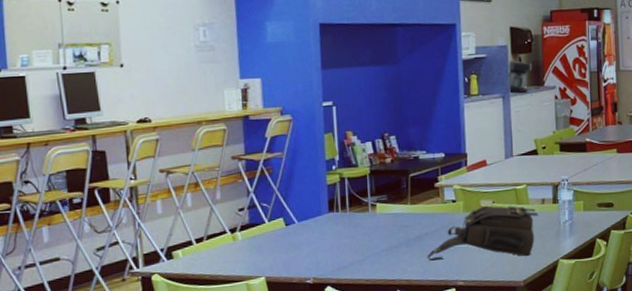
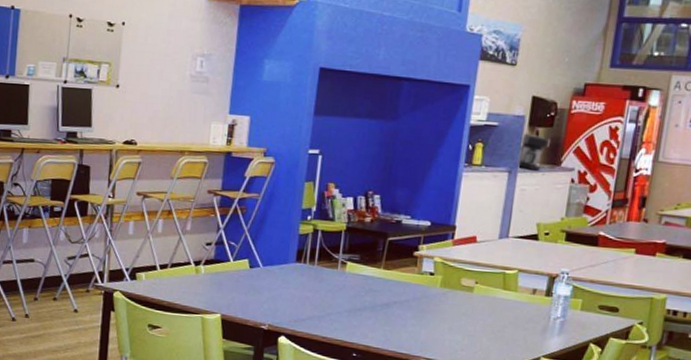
satchel: present [427,205,539,261] -> none [391,284,526,347]

